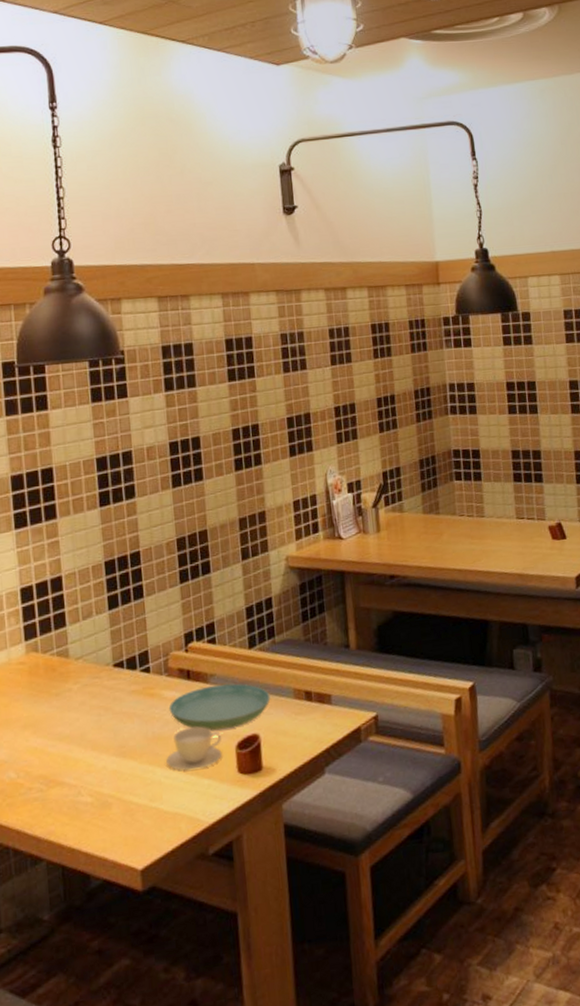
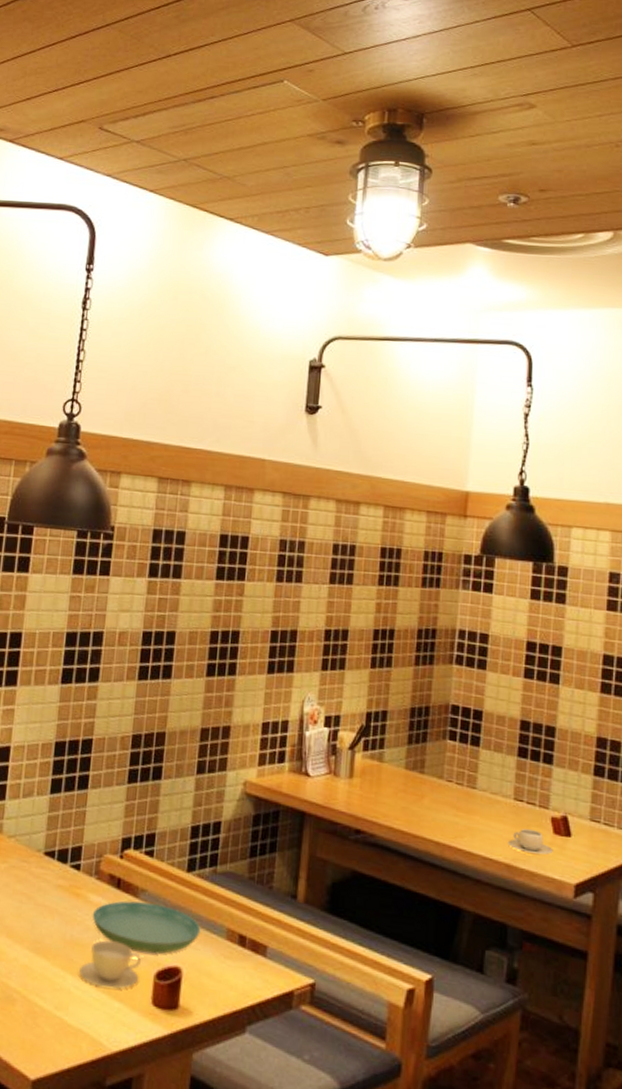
teacup: none [516,540,555,562] -> present [507,828,553,855]

